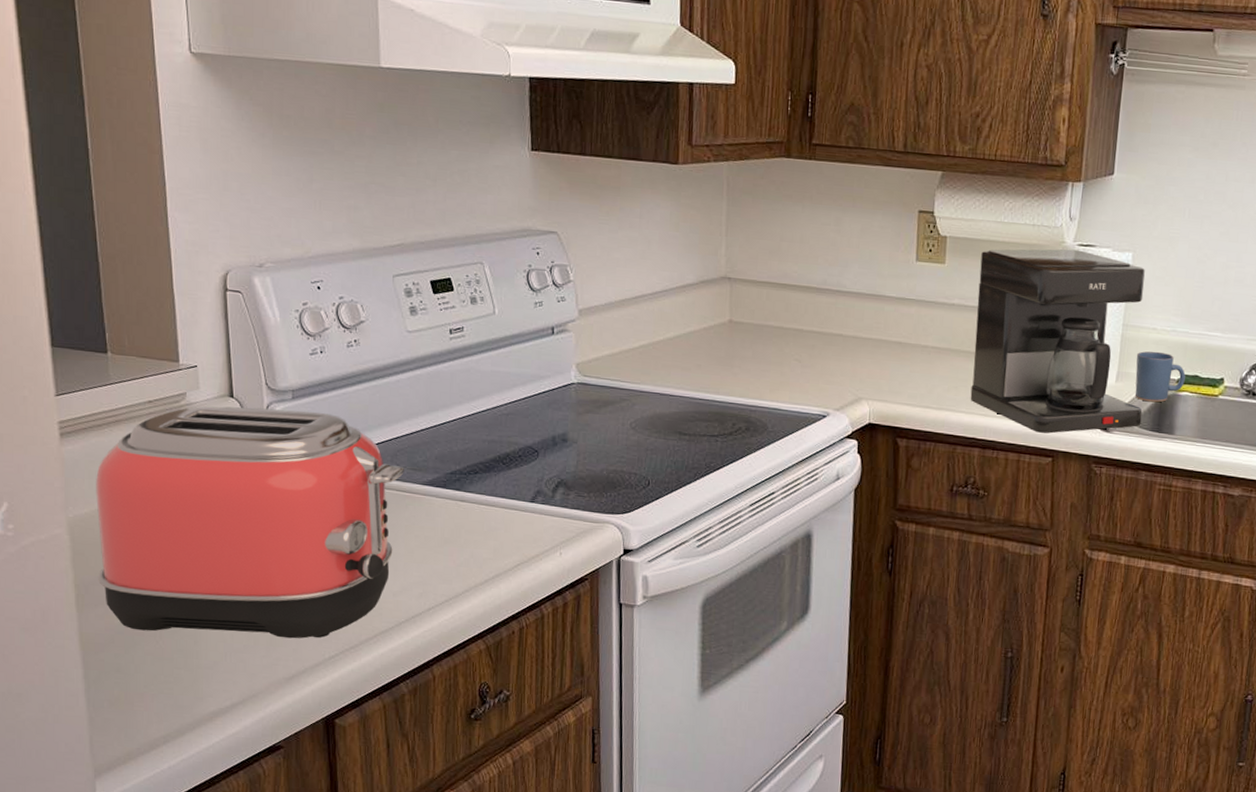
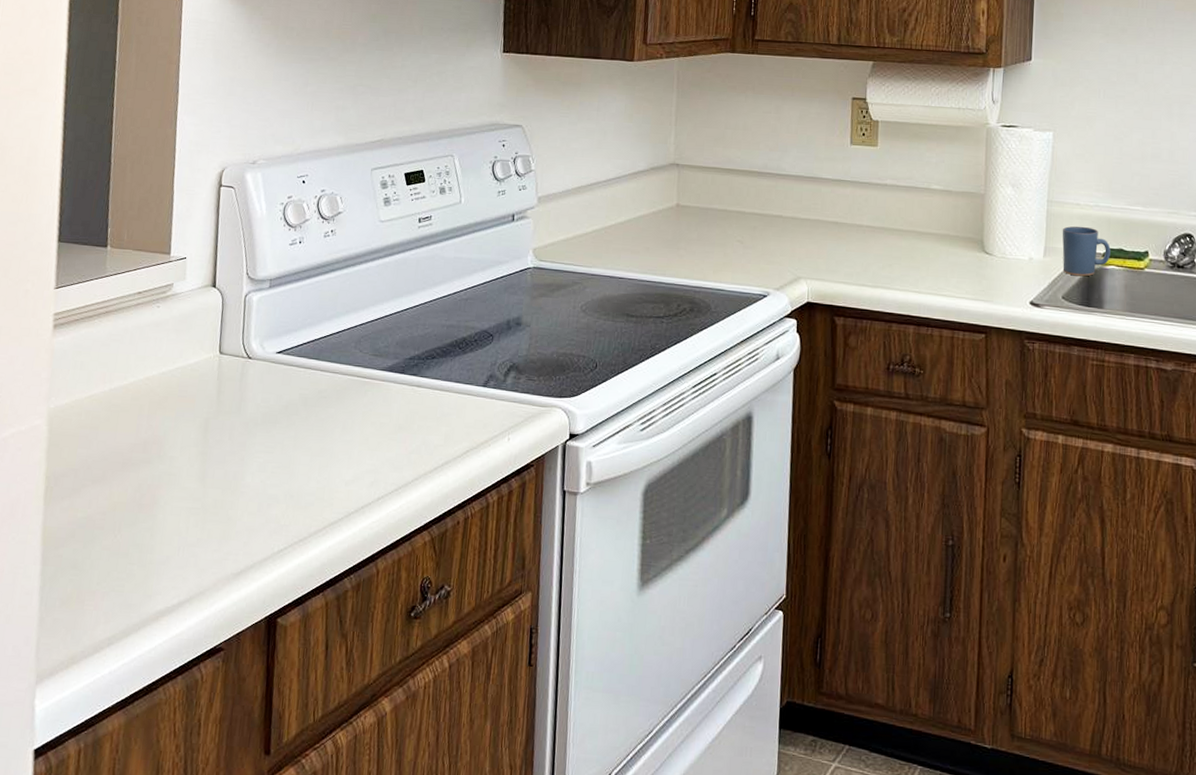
toaster: present [96,406,404,639] -> none [68,296,367,532]
coffee maker: present [970,249,1145,434] -> none [904,130,1071,310]

